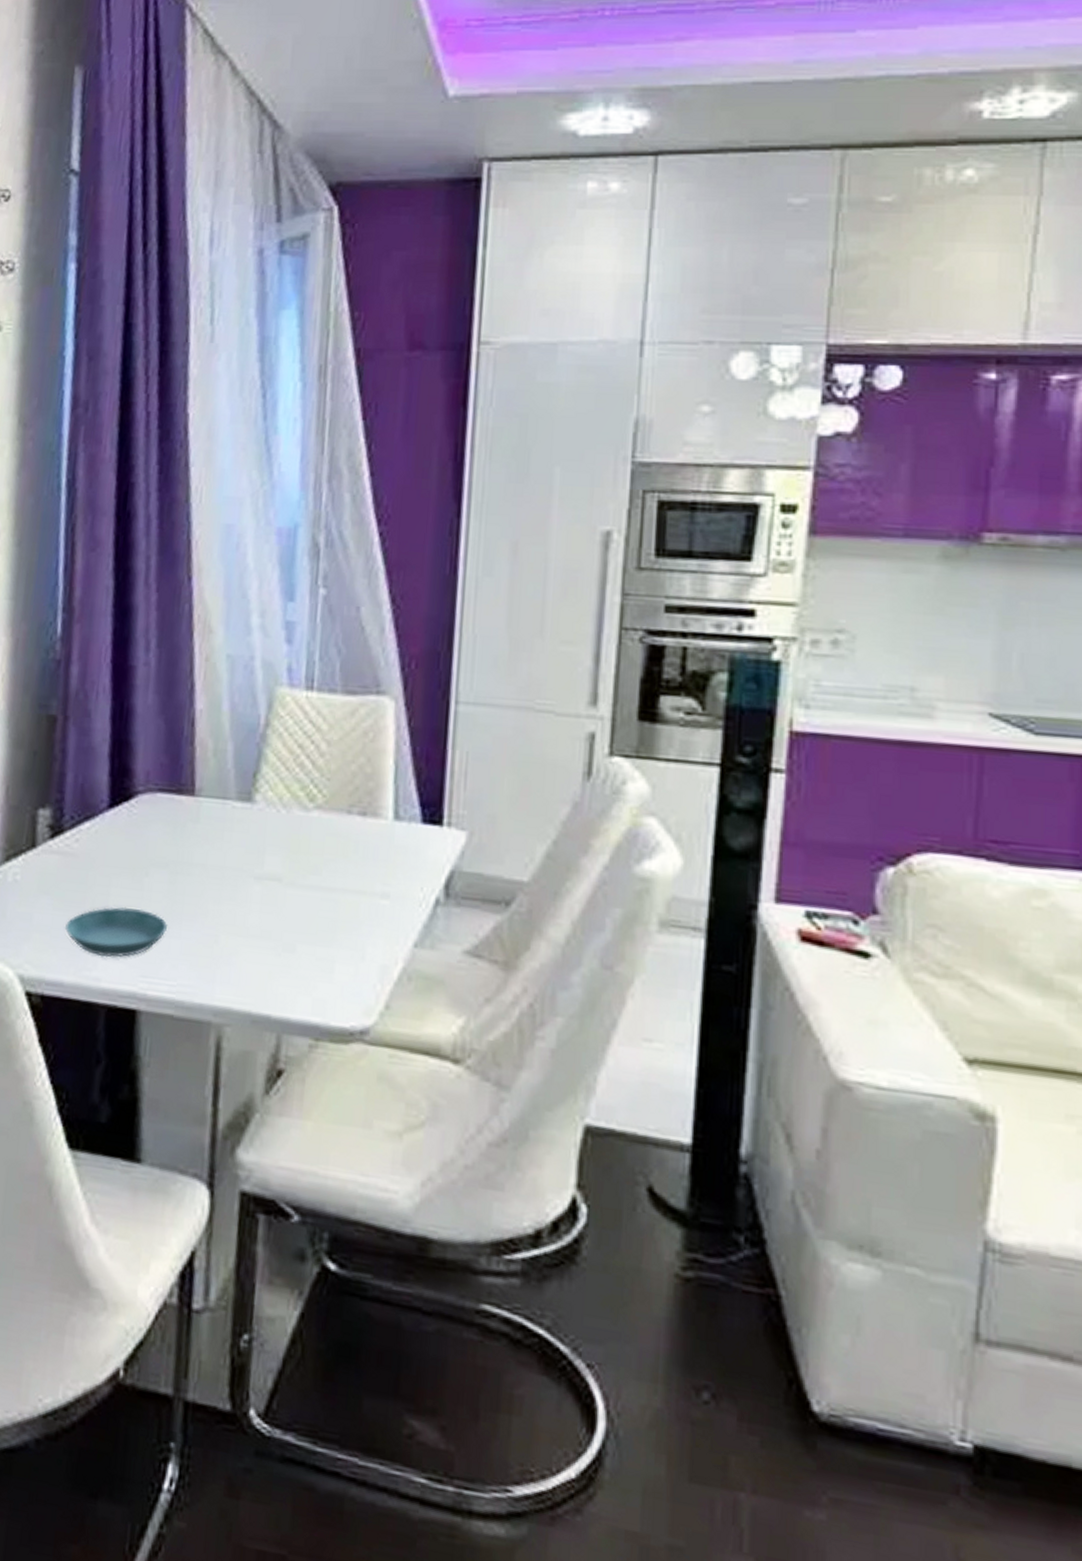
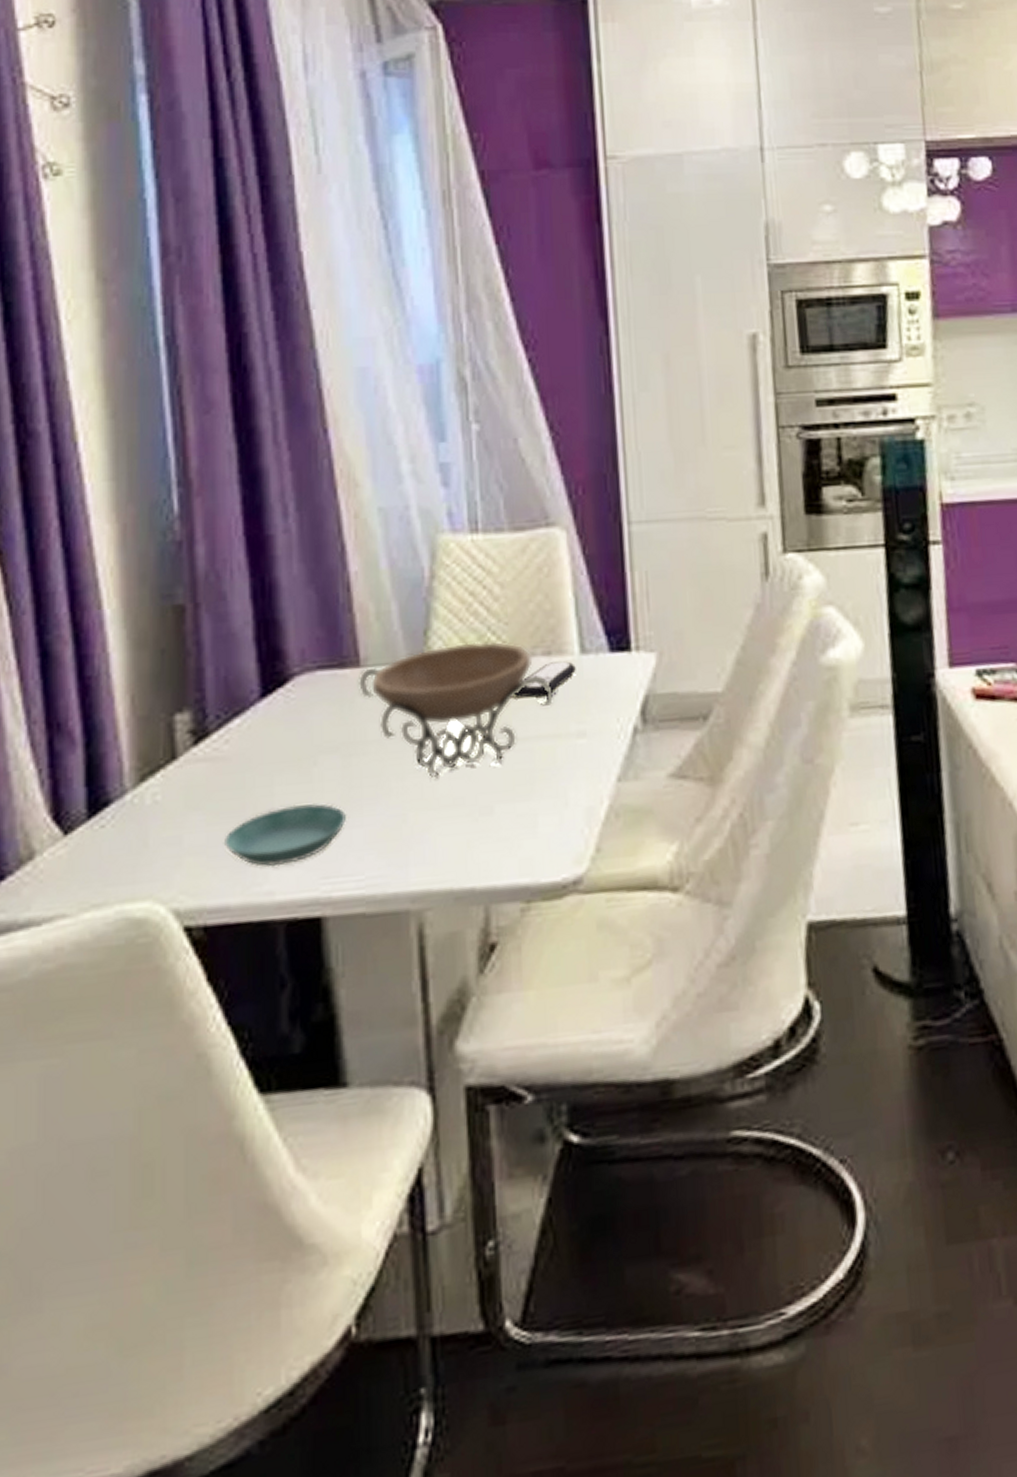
decorative bowl: none [191,789,365,909] -> present [359,641,554,778]
remote control: none [329,822,388,855] -> present [516,661,576,698]

